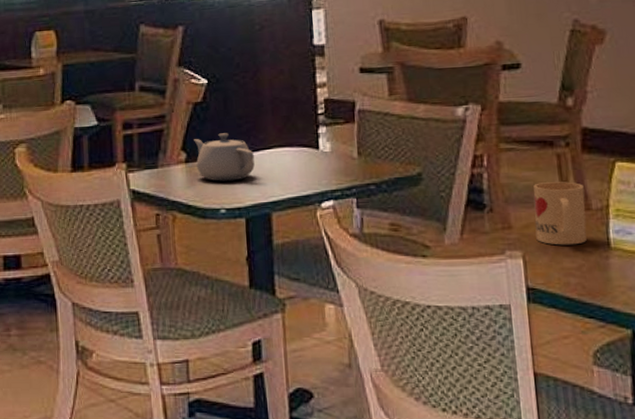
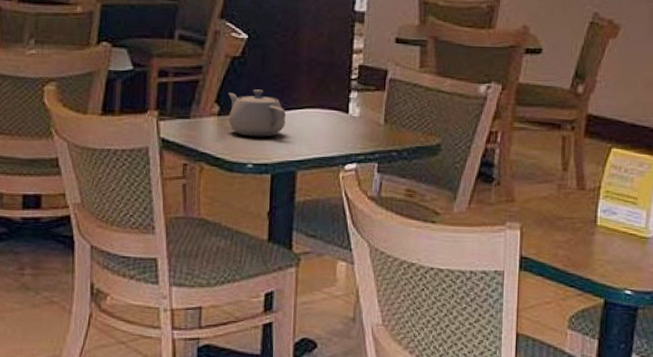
mug: present [533,182,587,245] -> none [534,161,582,221]

